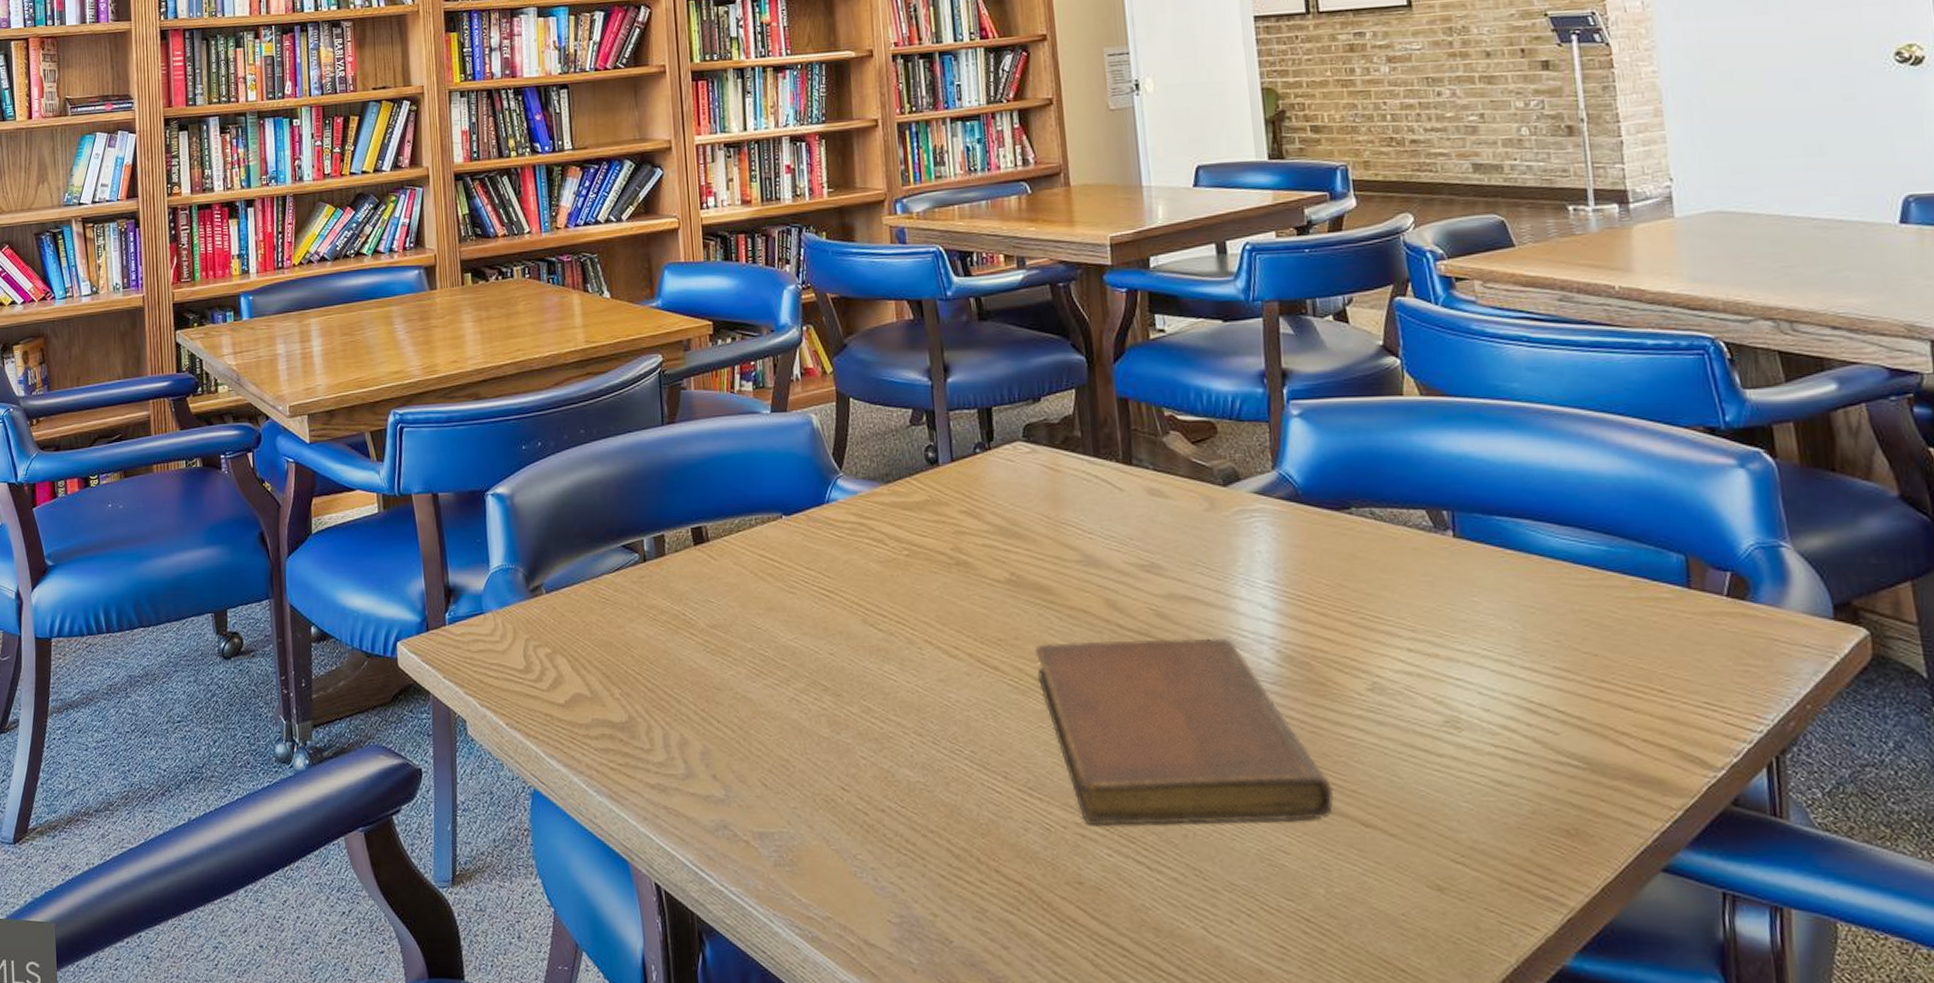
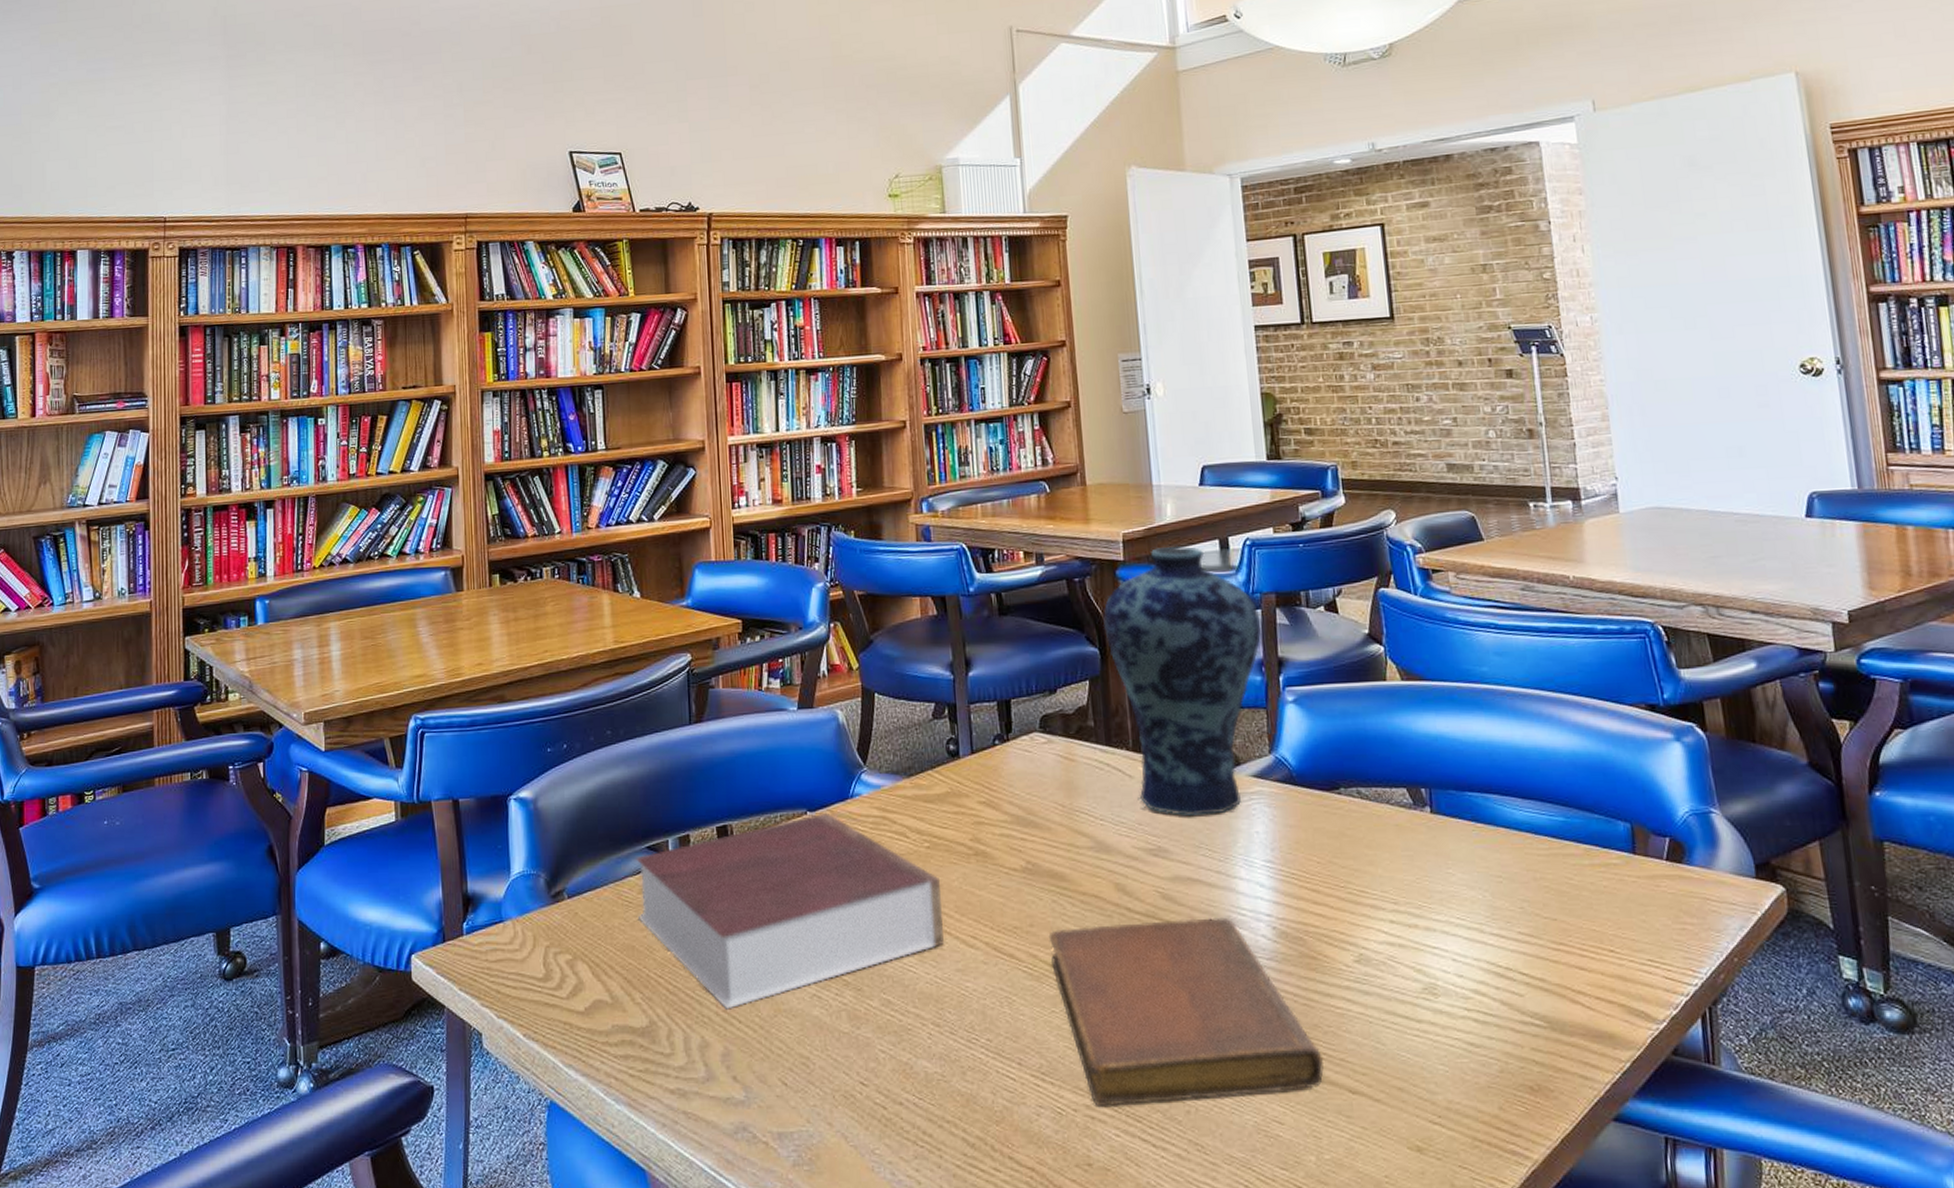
book: none [610,517,925,709] -> present [634,812,944,1010]
vase: none [1089,250,1263,531] -> present [1102,545,1261,816]

